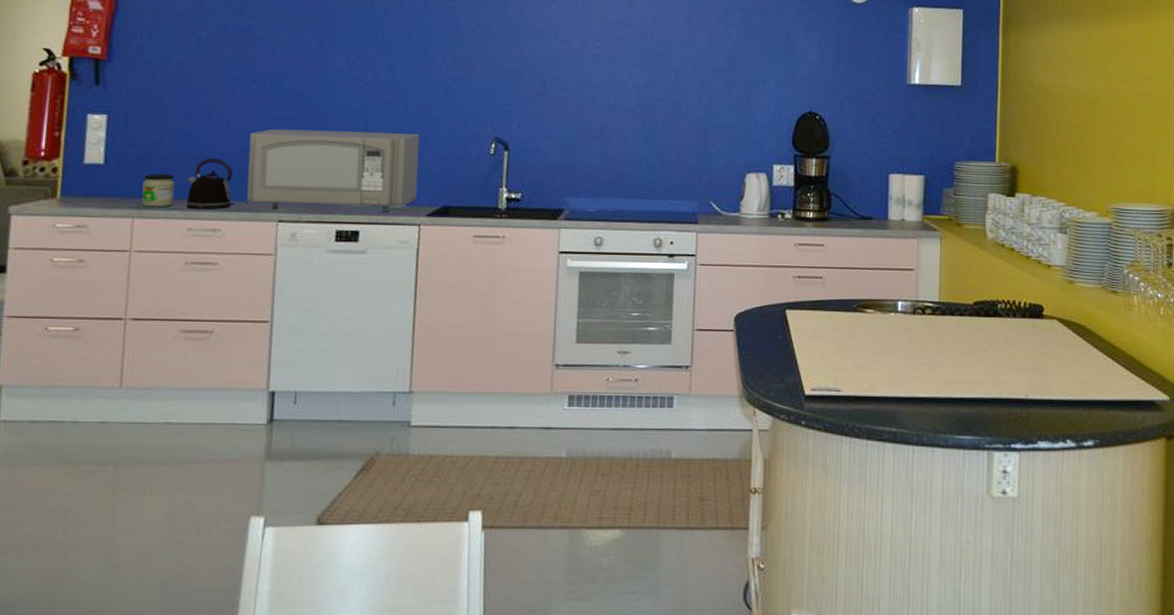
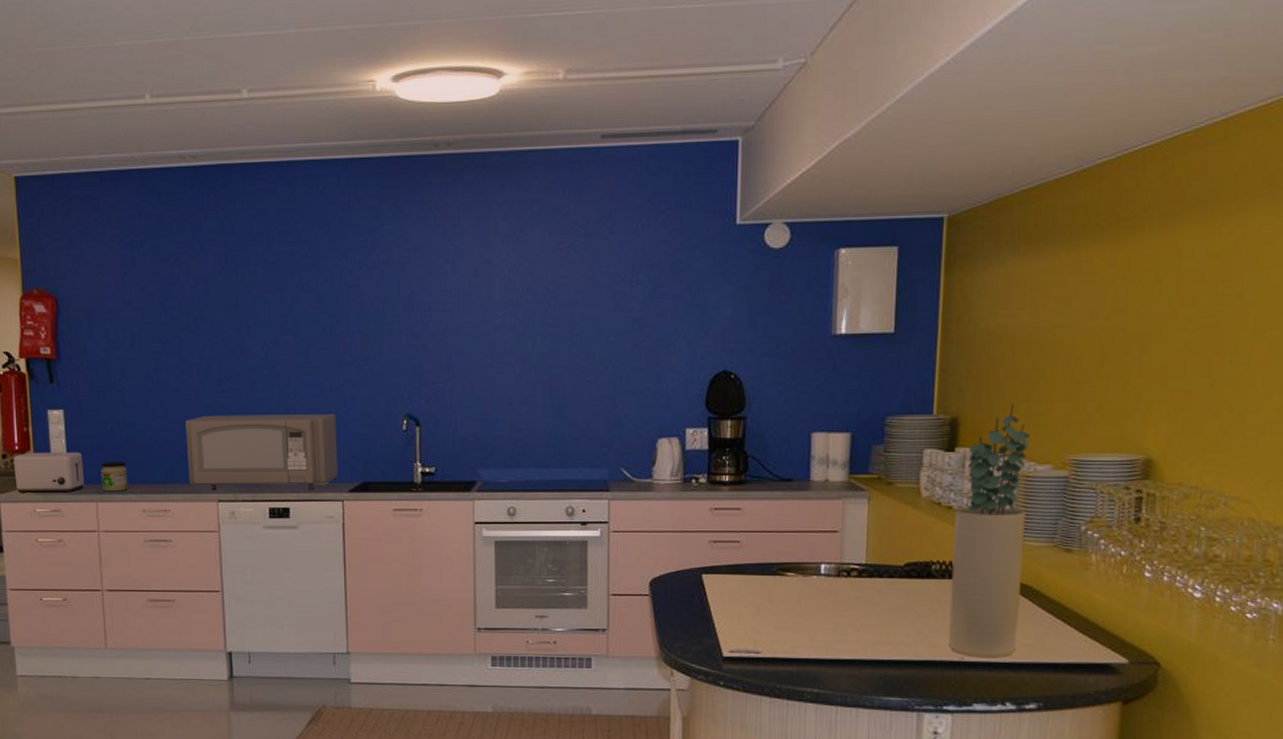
toaster: none [34,159,123,207] -> present [13,452,85,494]
kettle: present [186,158,233,210] -> none [136,446,178,493]
vase: none [1014,154,1078,396] -> present [948,403,1031,658]

